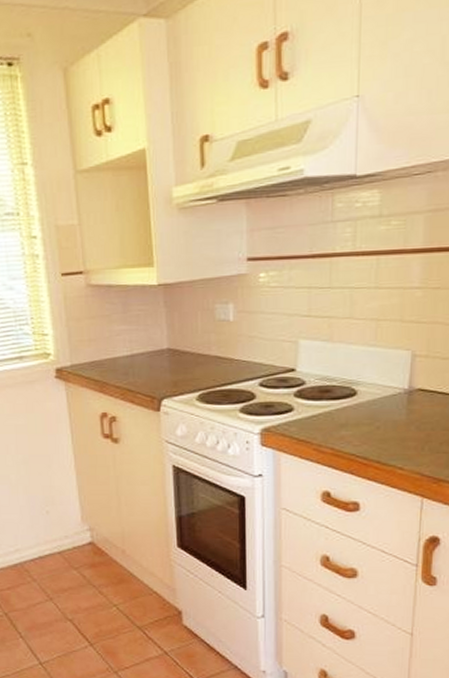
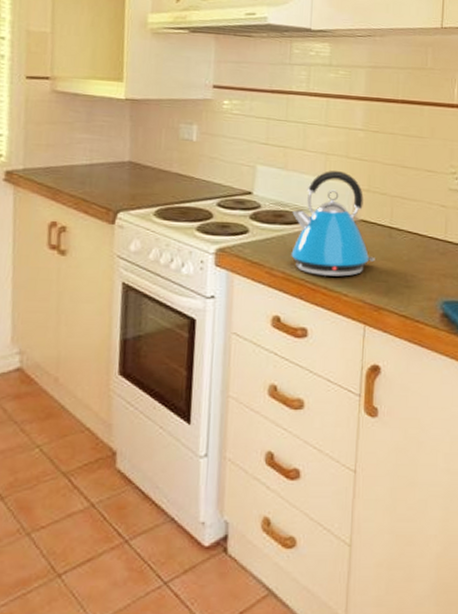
kettle: none [340,338,435,450] -> present [291,171,375,277]

